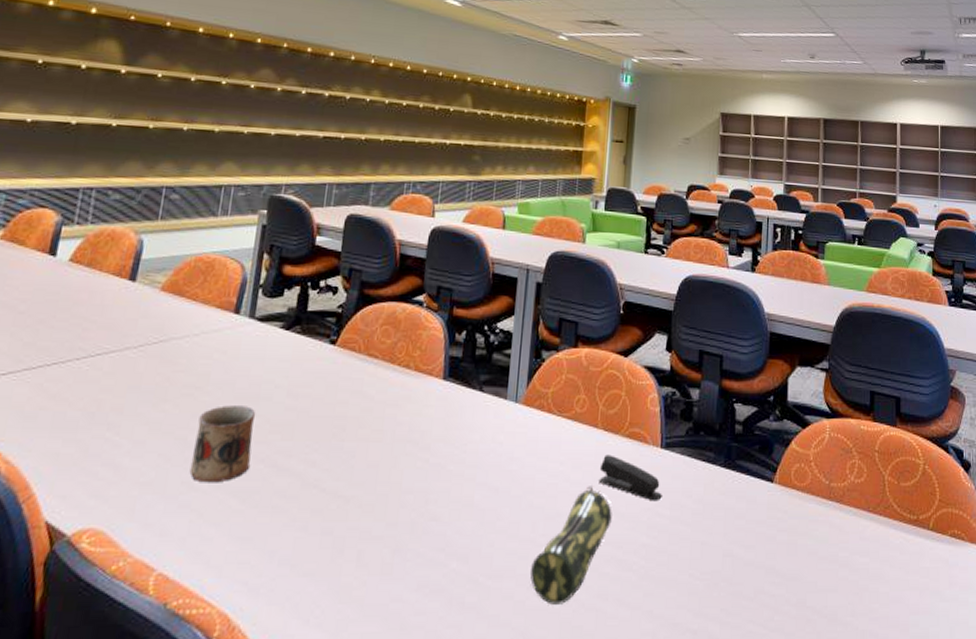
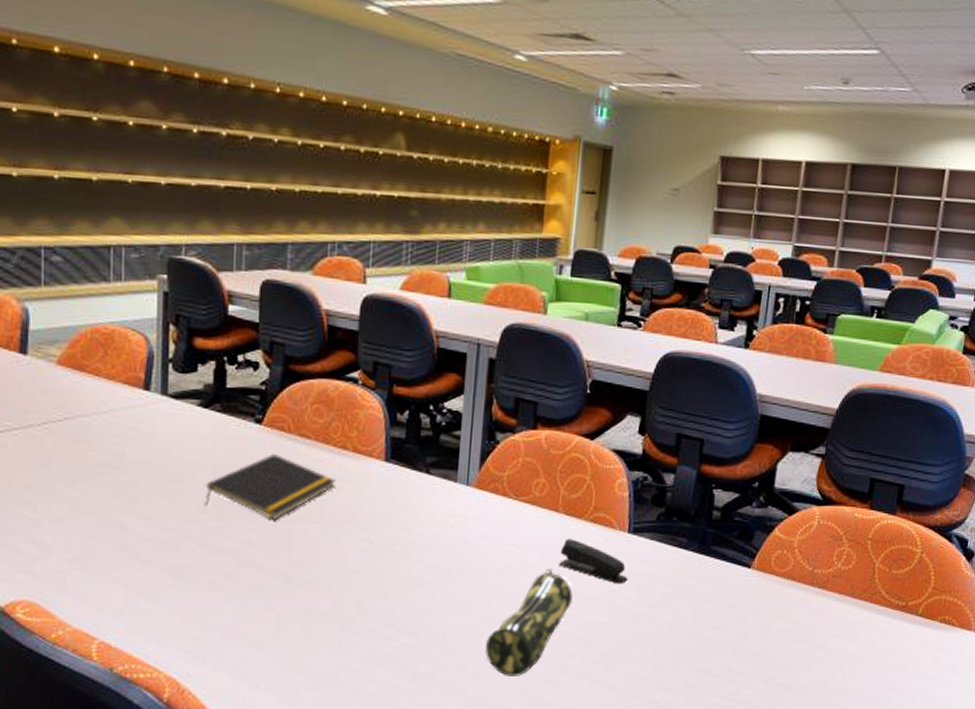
mug: present [190,405,256,483] -> none [118,485,182,560]
notepad: none [276,374,398,439] -> present [204,454,335,519]

